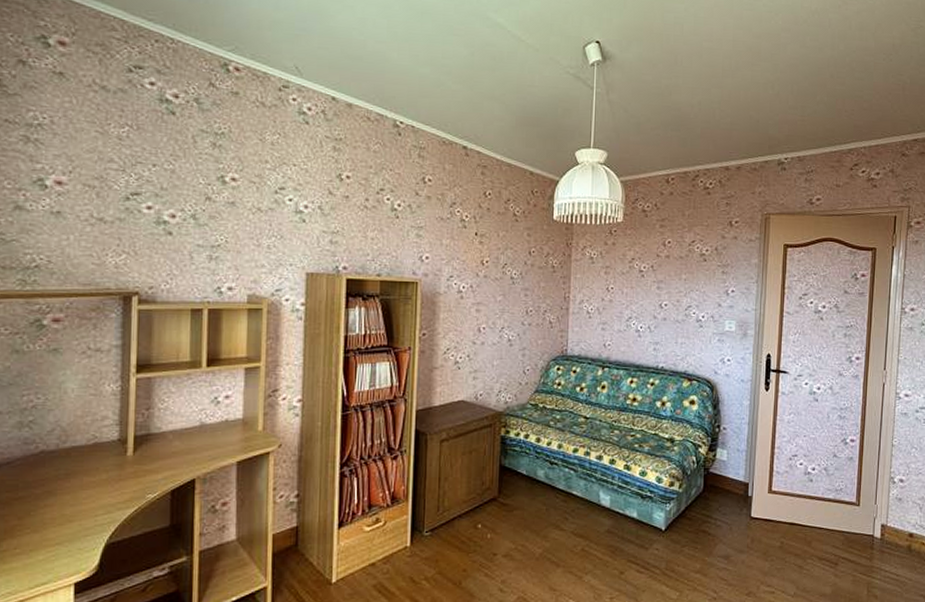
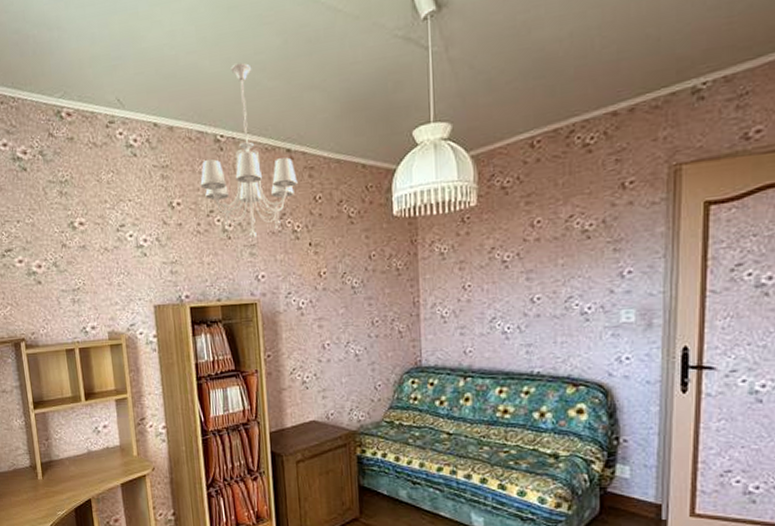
chandelier: none [374,62,470,221] -> present [200,62,298,239]

